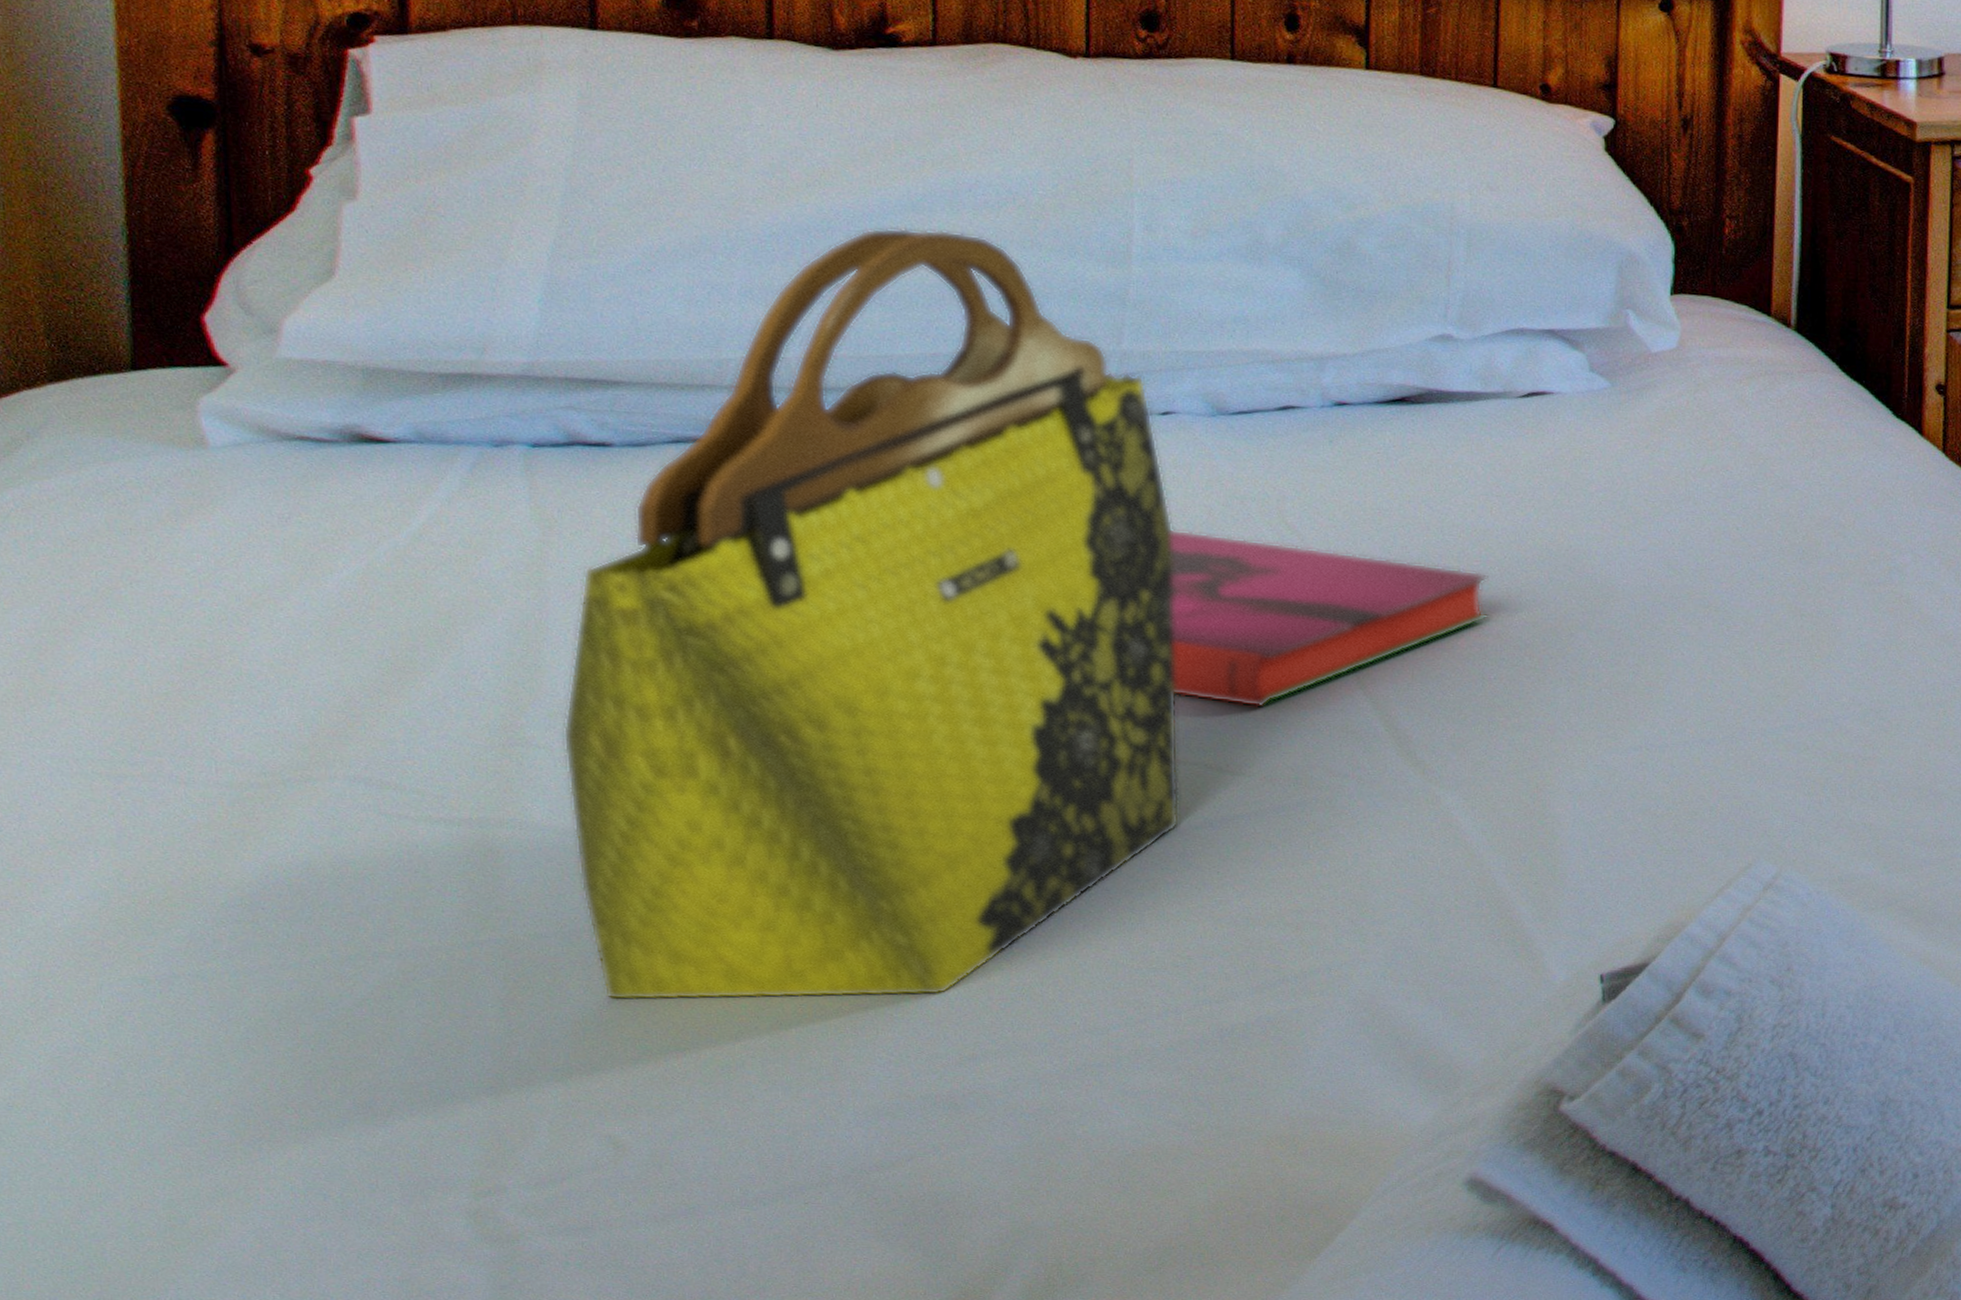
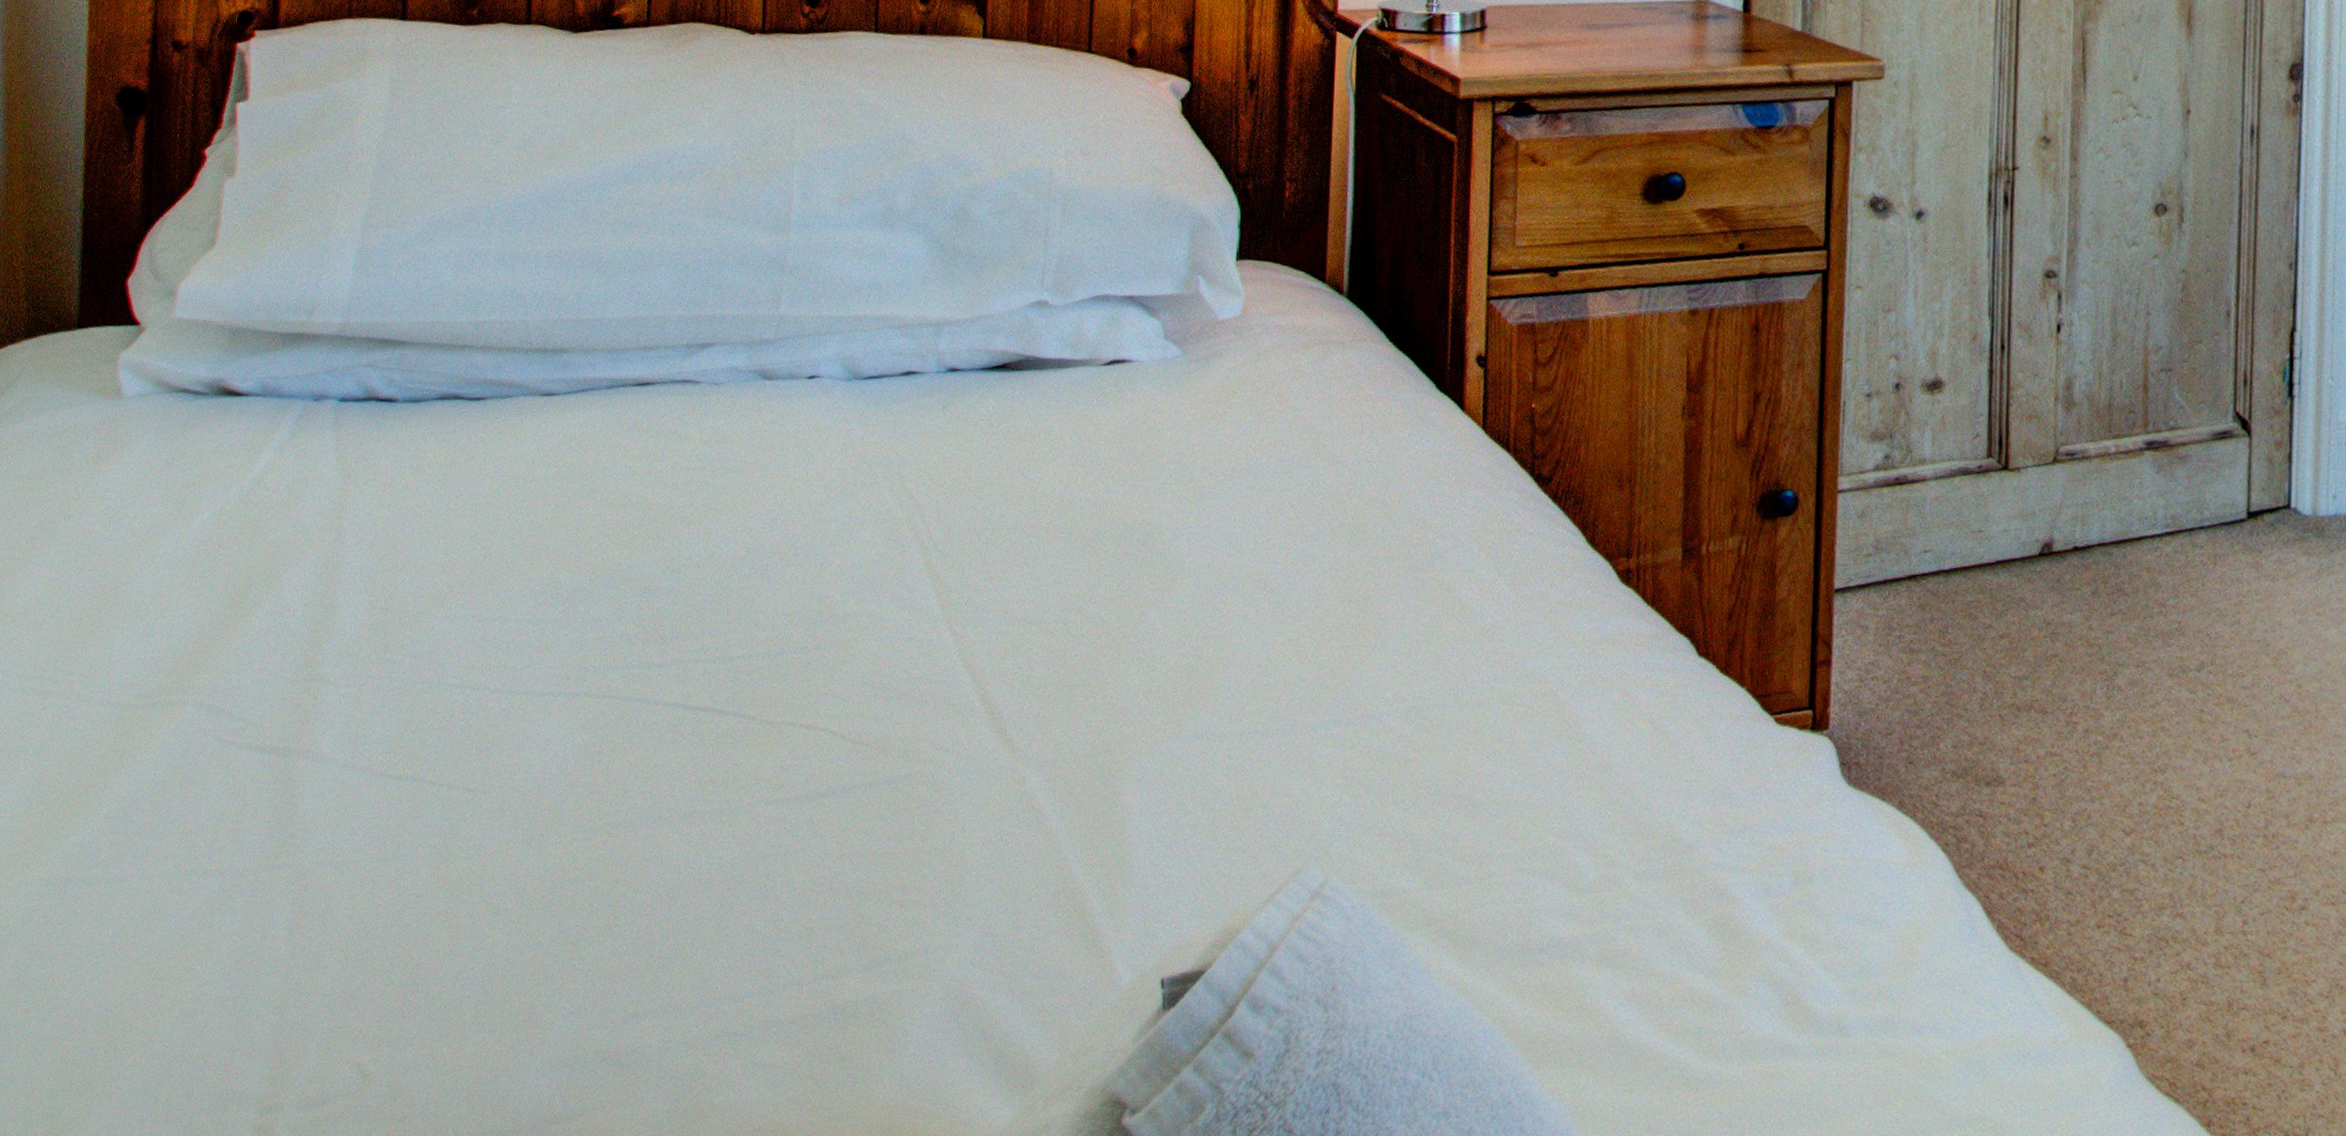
tote bag: present [563,227,1180,1001] -> none [347,197,815,950]
hardback book: present [1170,528,1490,709] -> none [808,491,1072,677]

